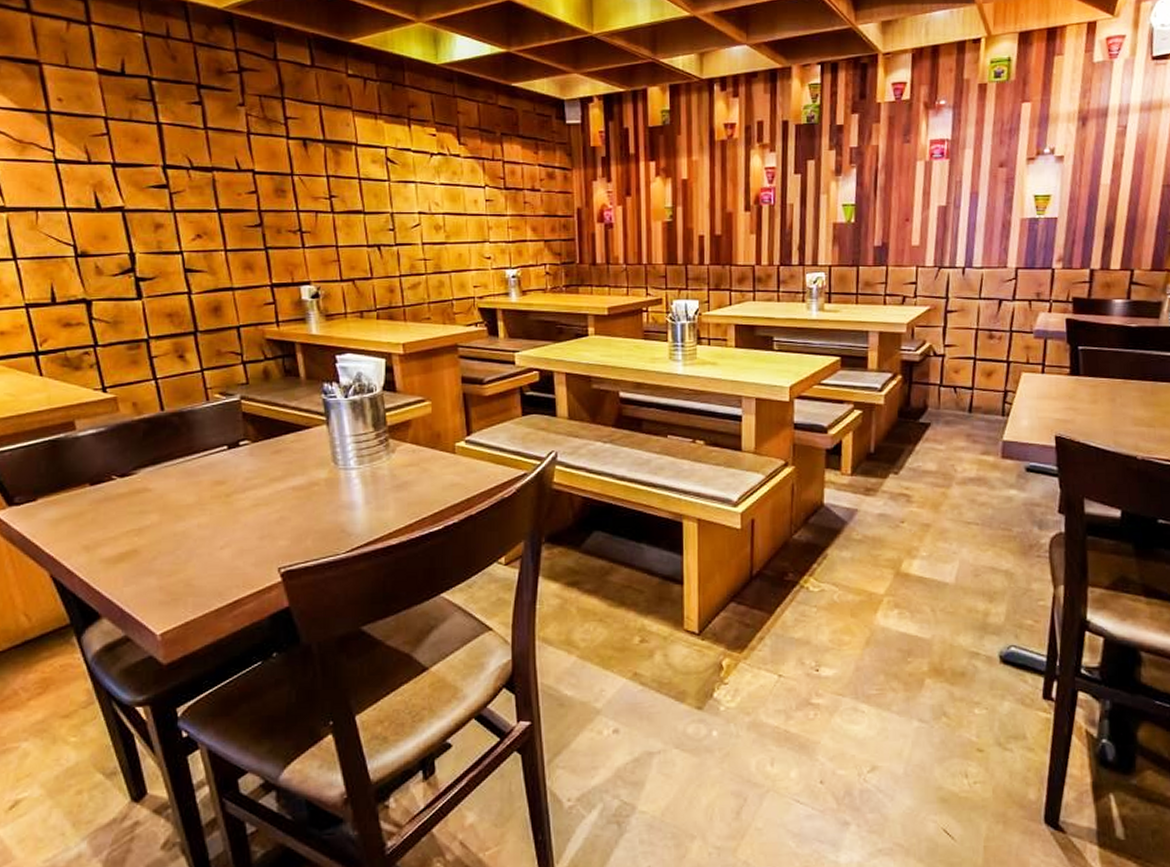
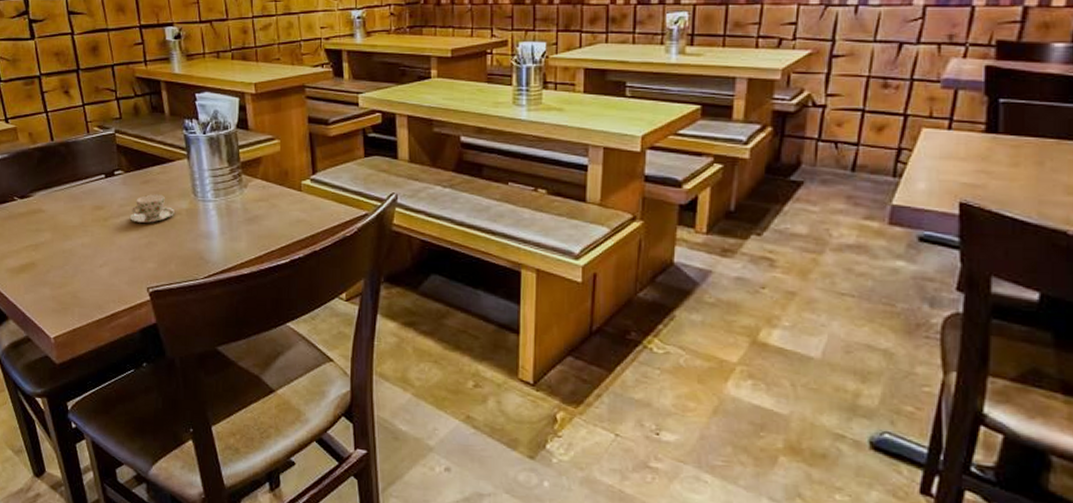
teacup: none [257,464,311,497] -> present [129,194,174,223]

